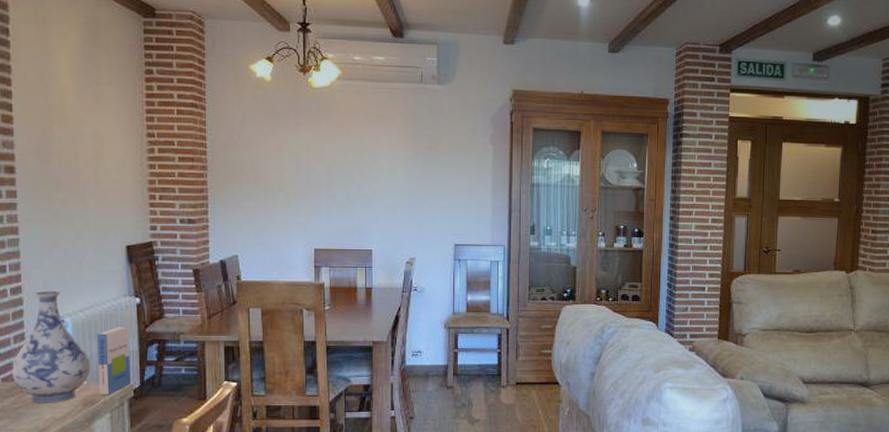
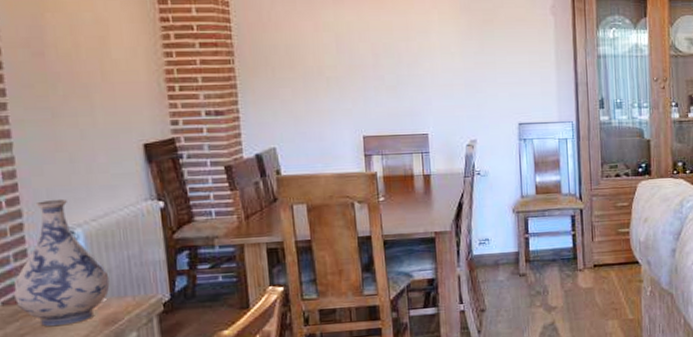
book: present [96,326,131,395] -> none [114,233,159,313]

